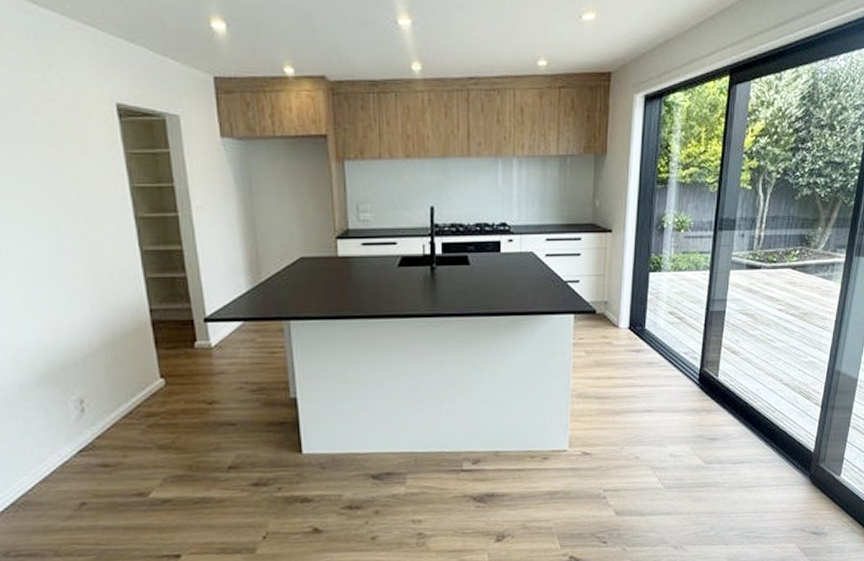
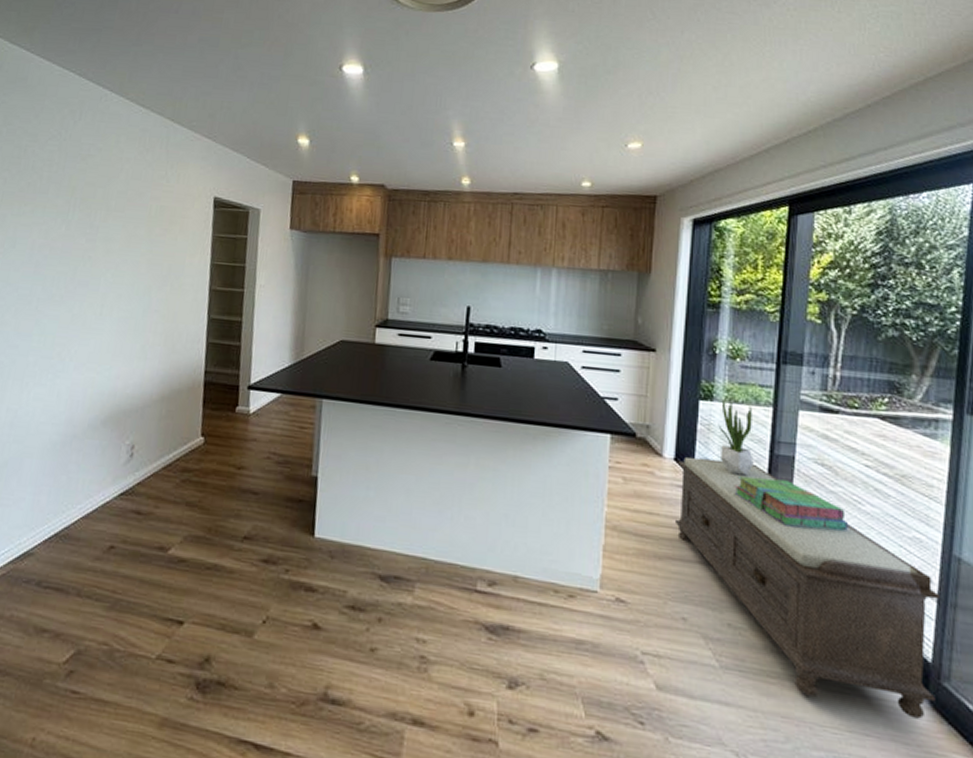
bench: none [629,323,823,495] -> present [674,457,939,719]
potted plant: none [665,266,693,334] -> present [718,397,754,476]
stack of books: none [677,331,764,369] -> present [734,475,849,531]

